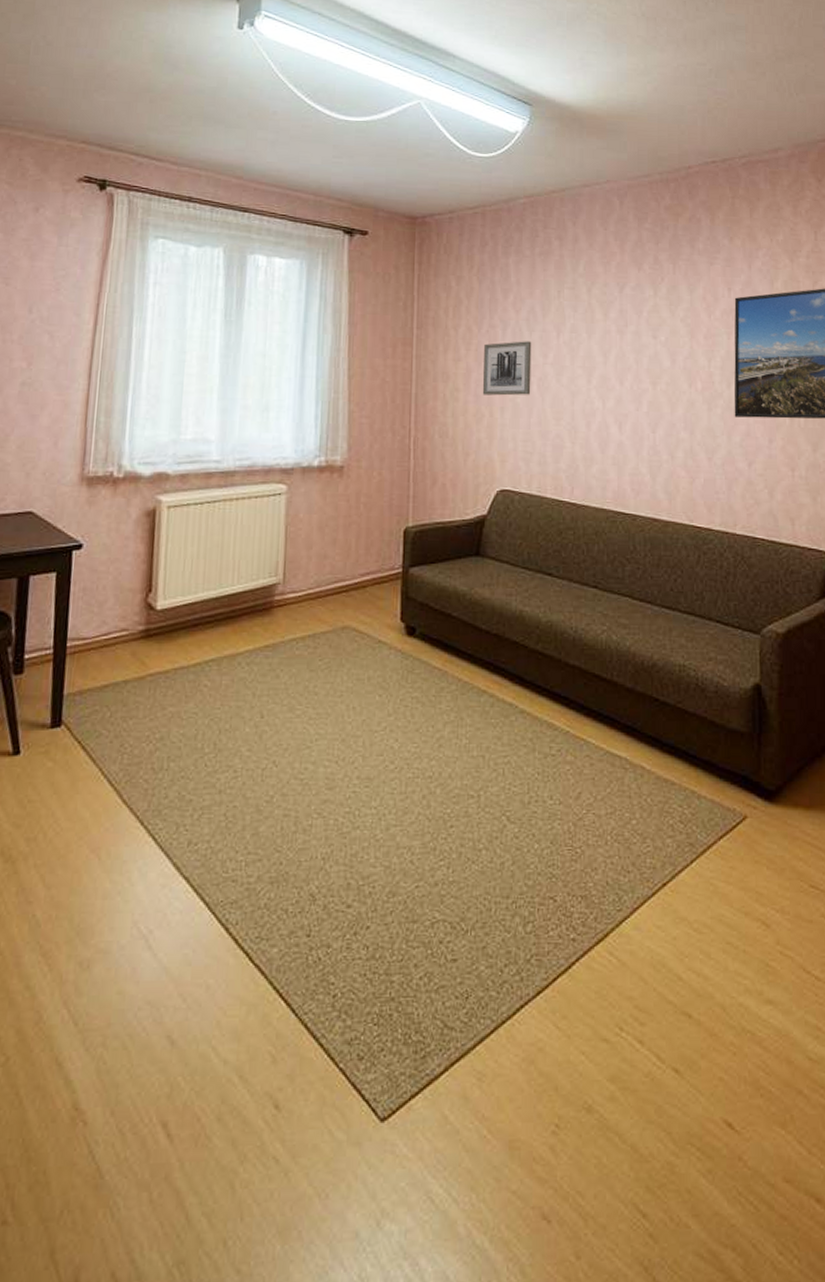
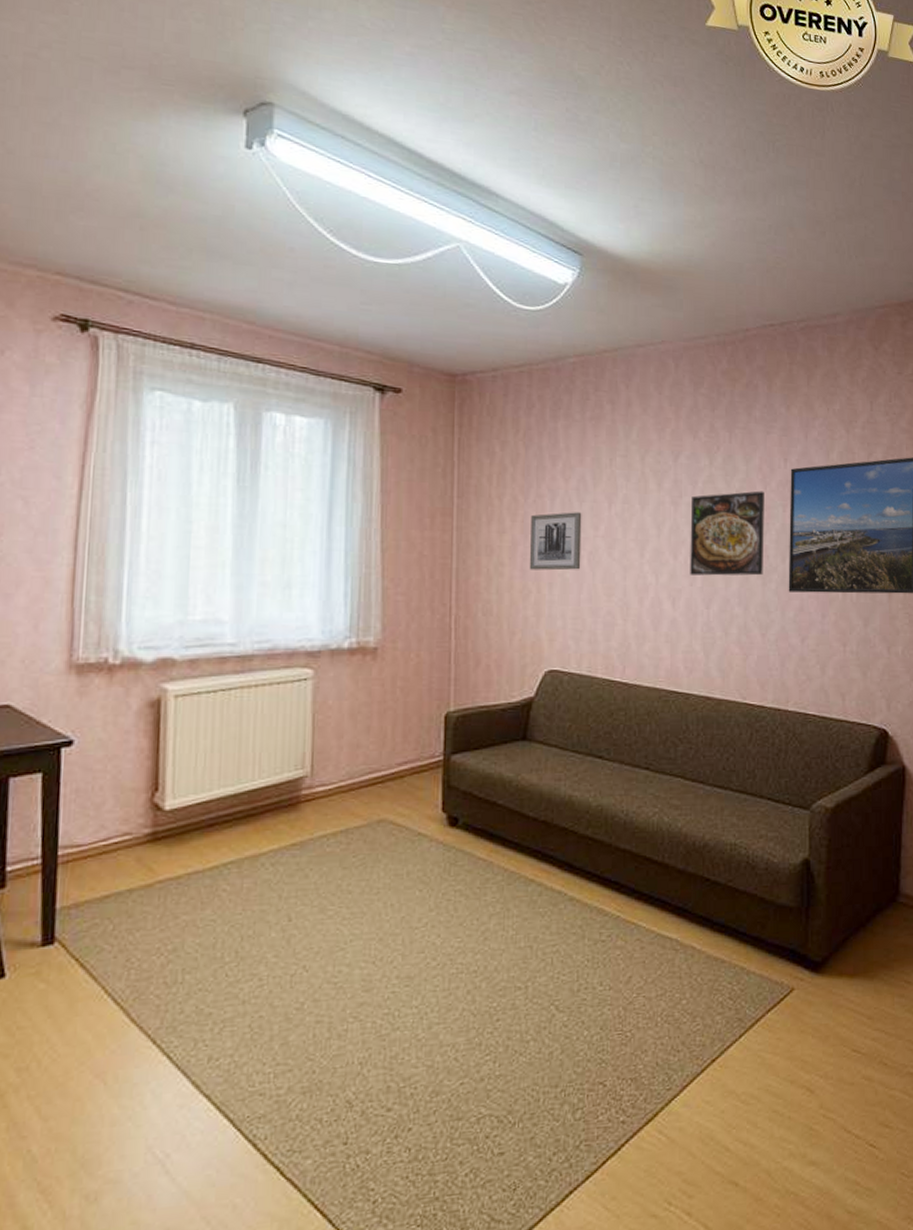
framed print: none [636,319,709,401] -> present [690,491,764,576]

